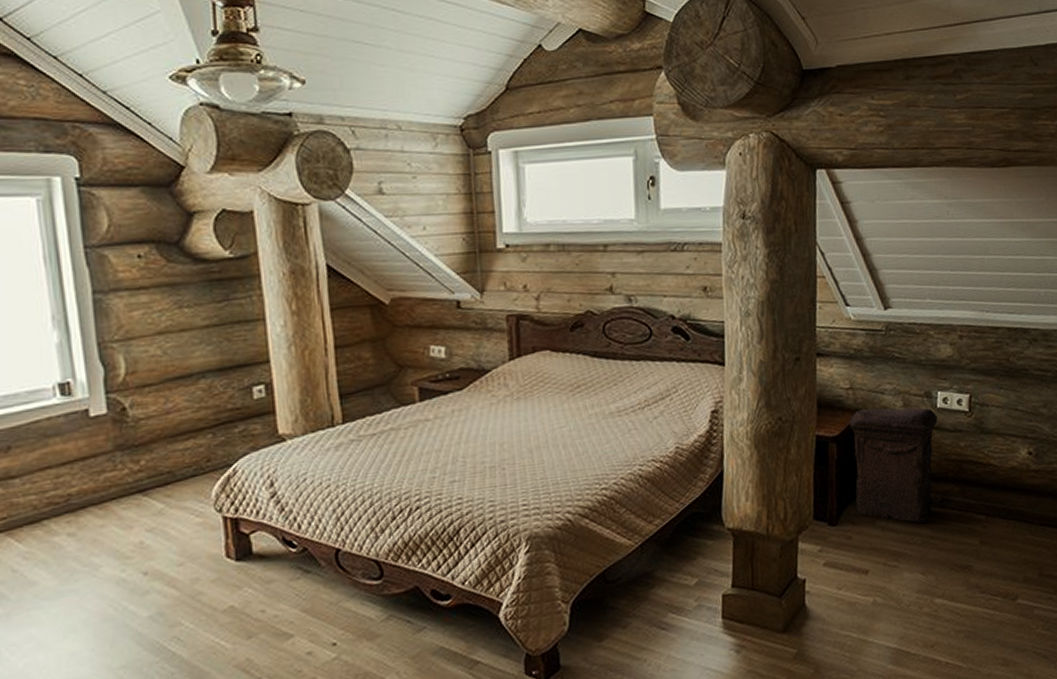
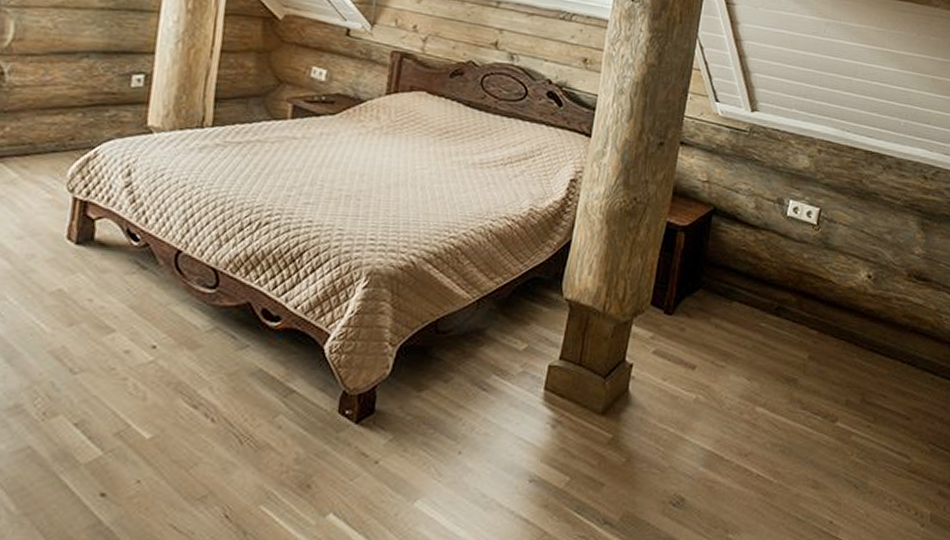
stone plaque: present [849,407,938,524] -> none [694,204,786,328]

